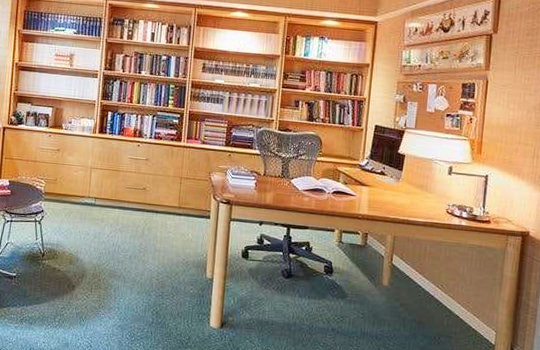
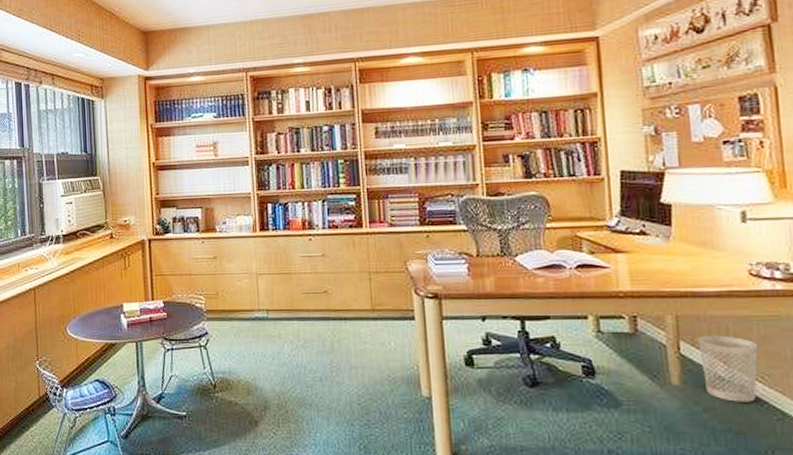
wastebasket: none [404,252,443,302] -> present [698,335,759,402]

